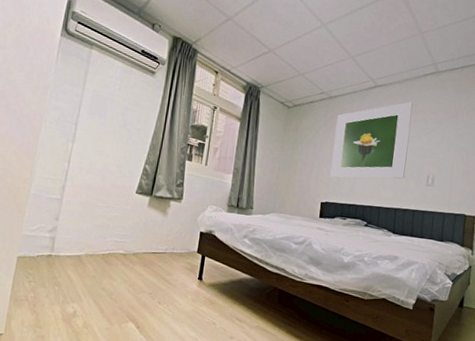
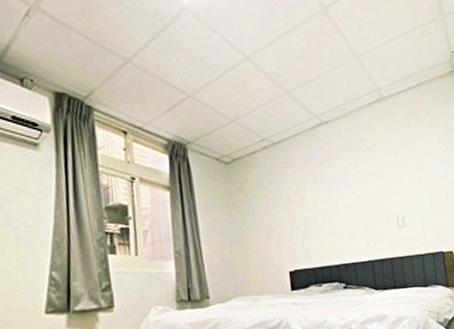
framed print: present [330,102,413,179] -> none [286,136,375,240]

